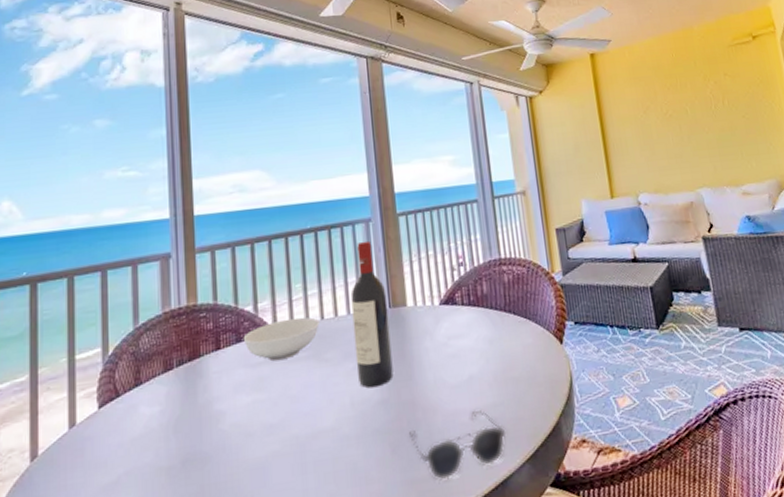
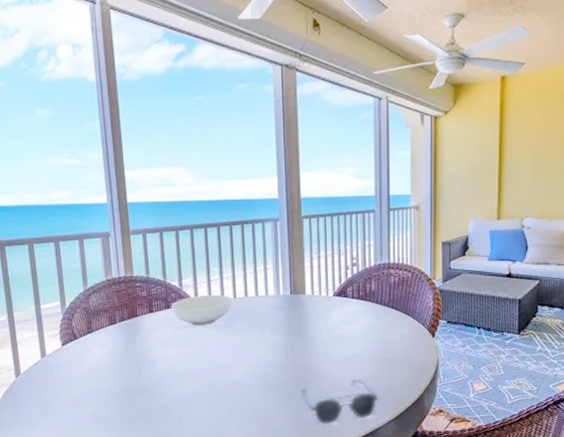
wine bottle: present [350,240,394,388] -> none [259,237,291,354]

